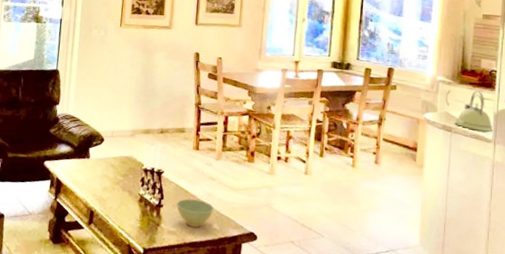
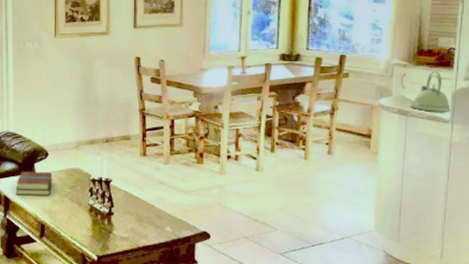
books: none [68,155,106,182] -> present [15,172,53,195]
bowl: present [176,198,215,228] -> none [126,204,166,231]

